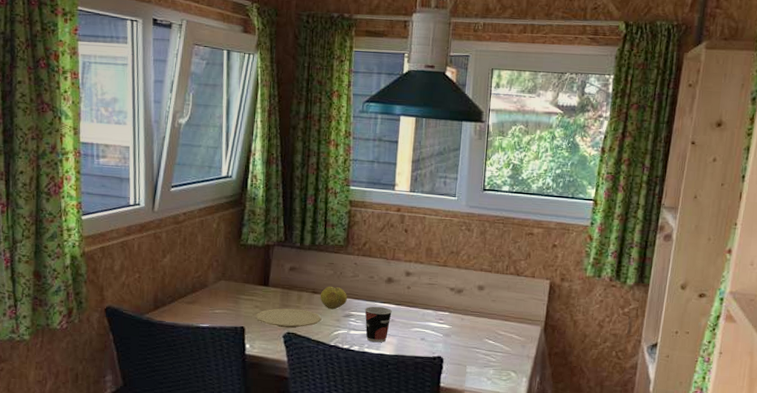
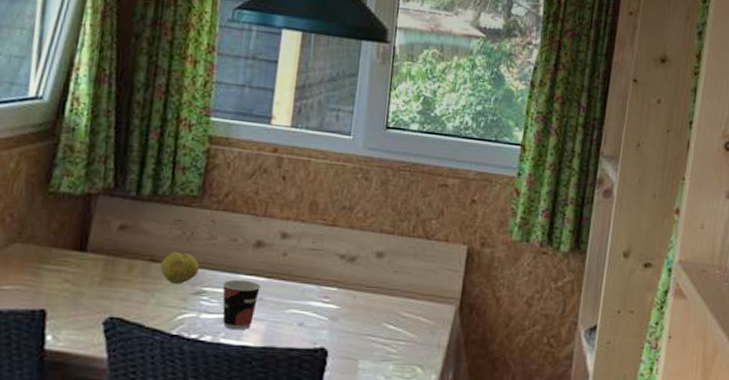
plate: present [256,308,322,329] -> none [64,282,161,312]

